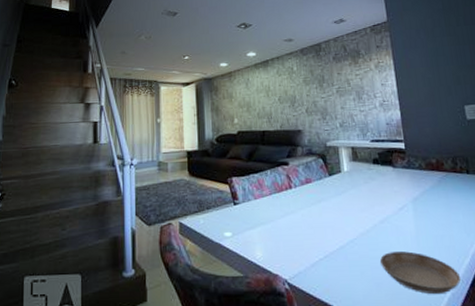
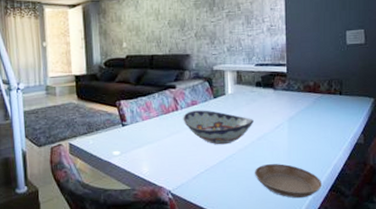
decorative bowl: none [297,188,374,228] -> present [183,110,254,145]

